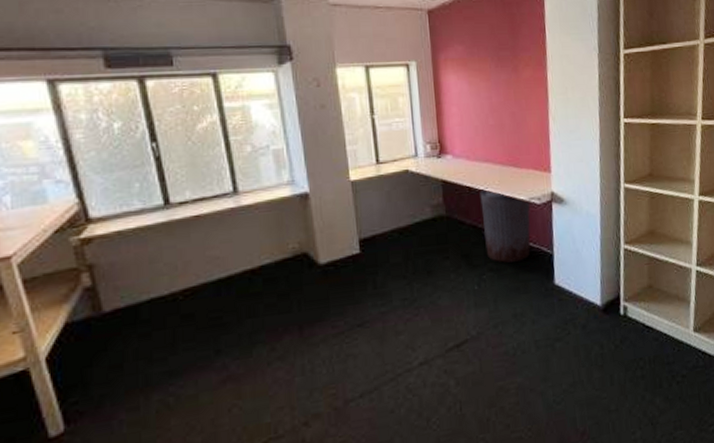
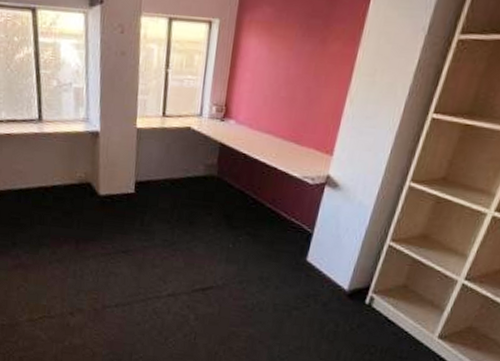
trash can: present [480,187,531,263] -> none [247,158,303,233]

